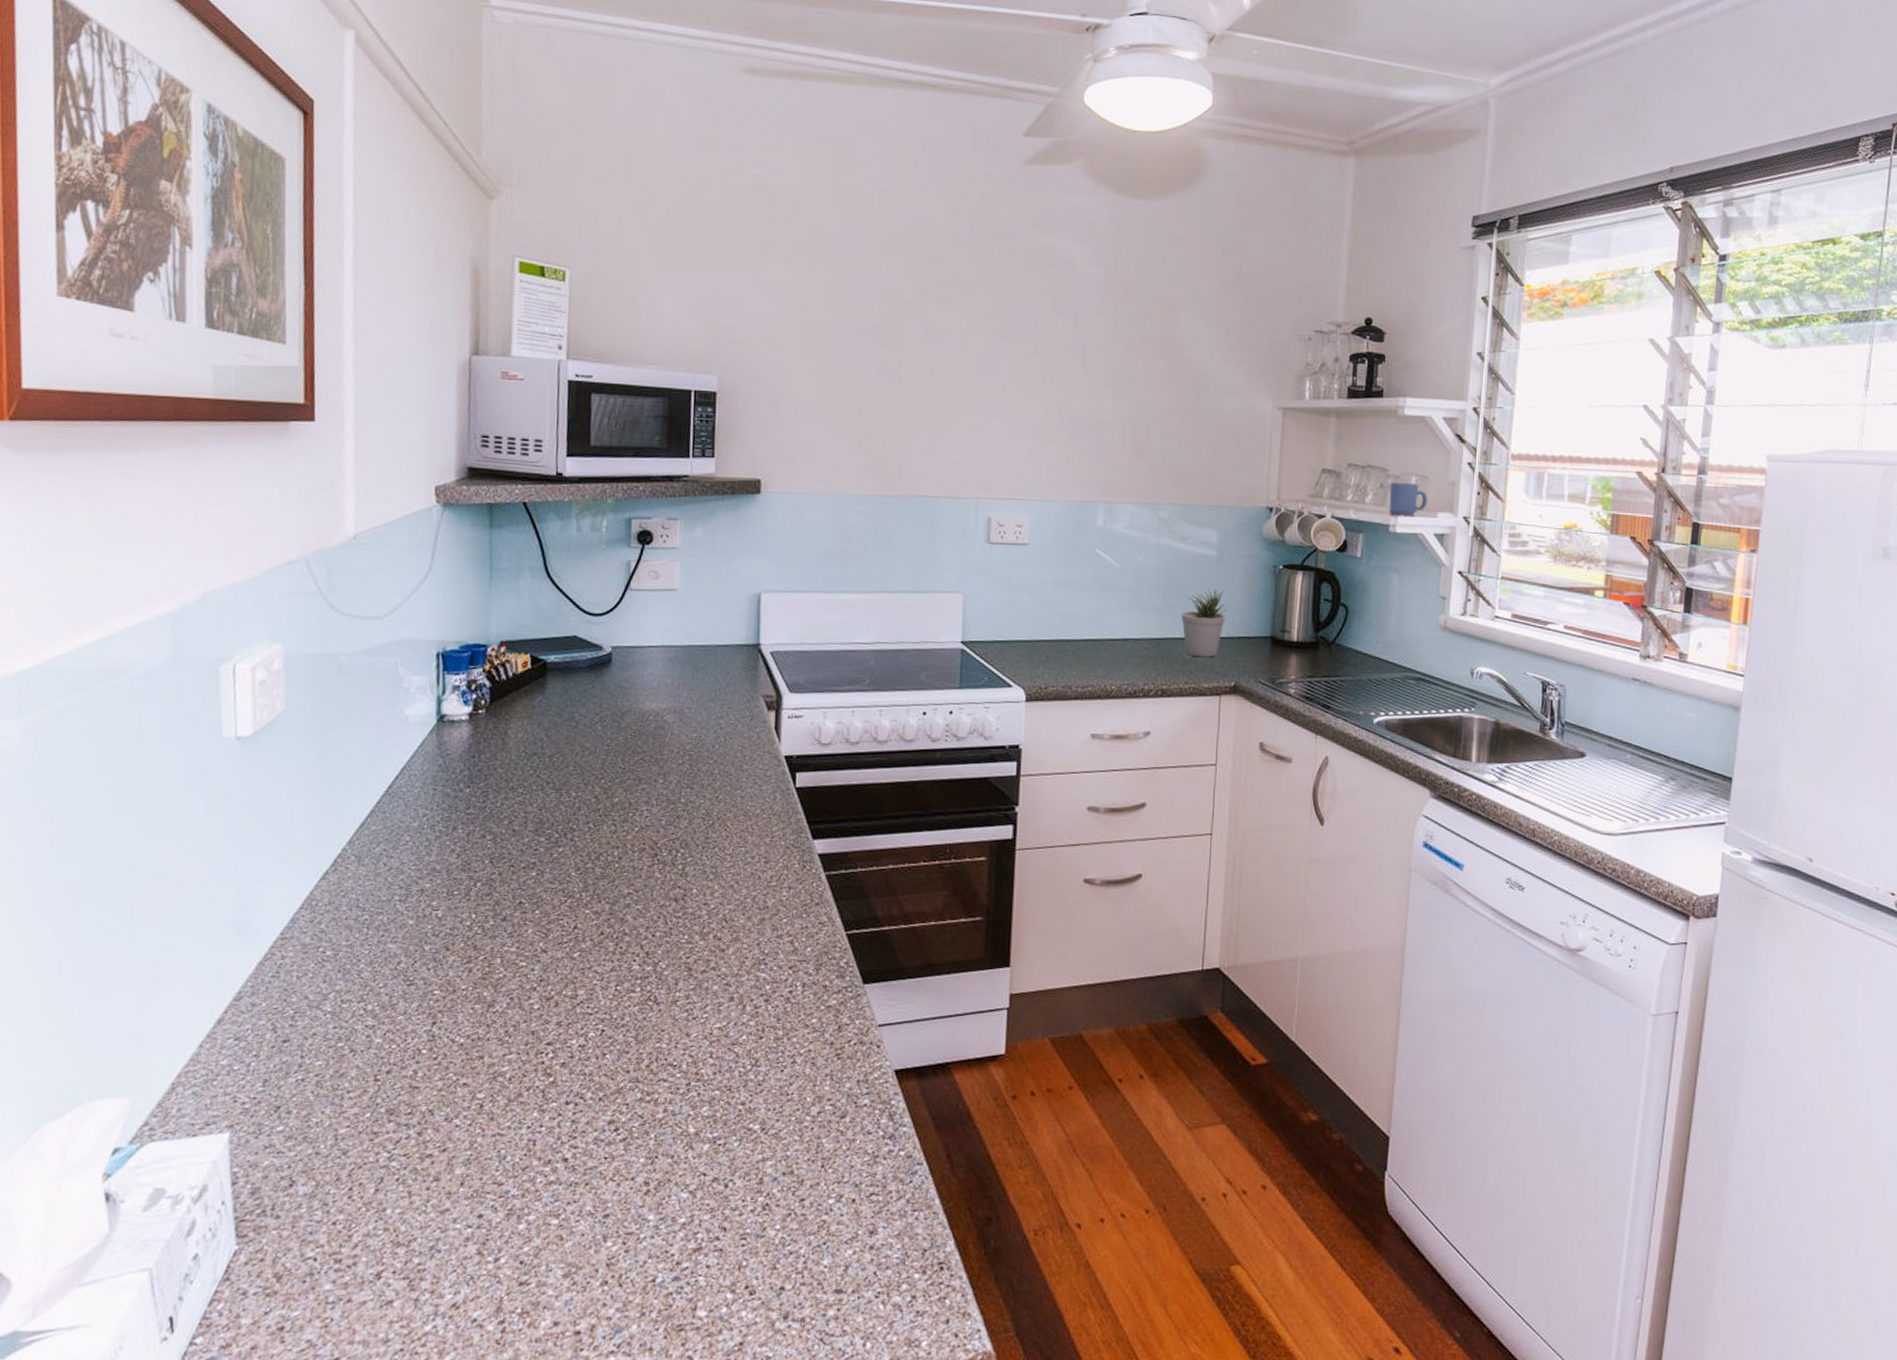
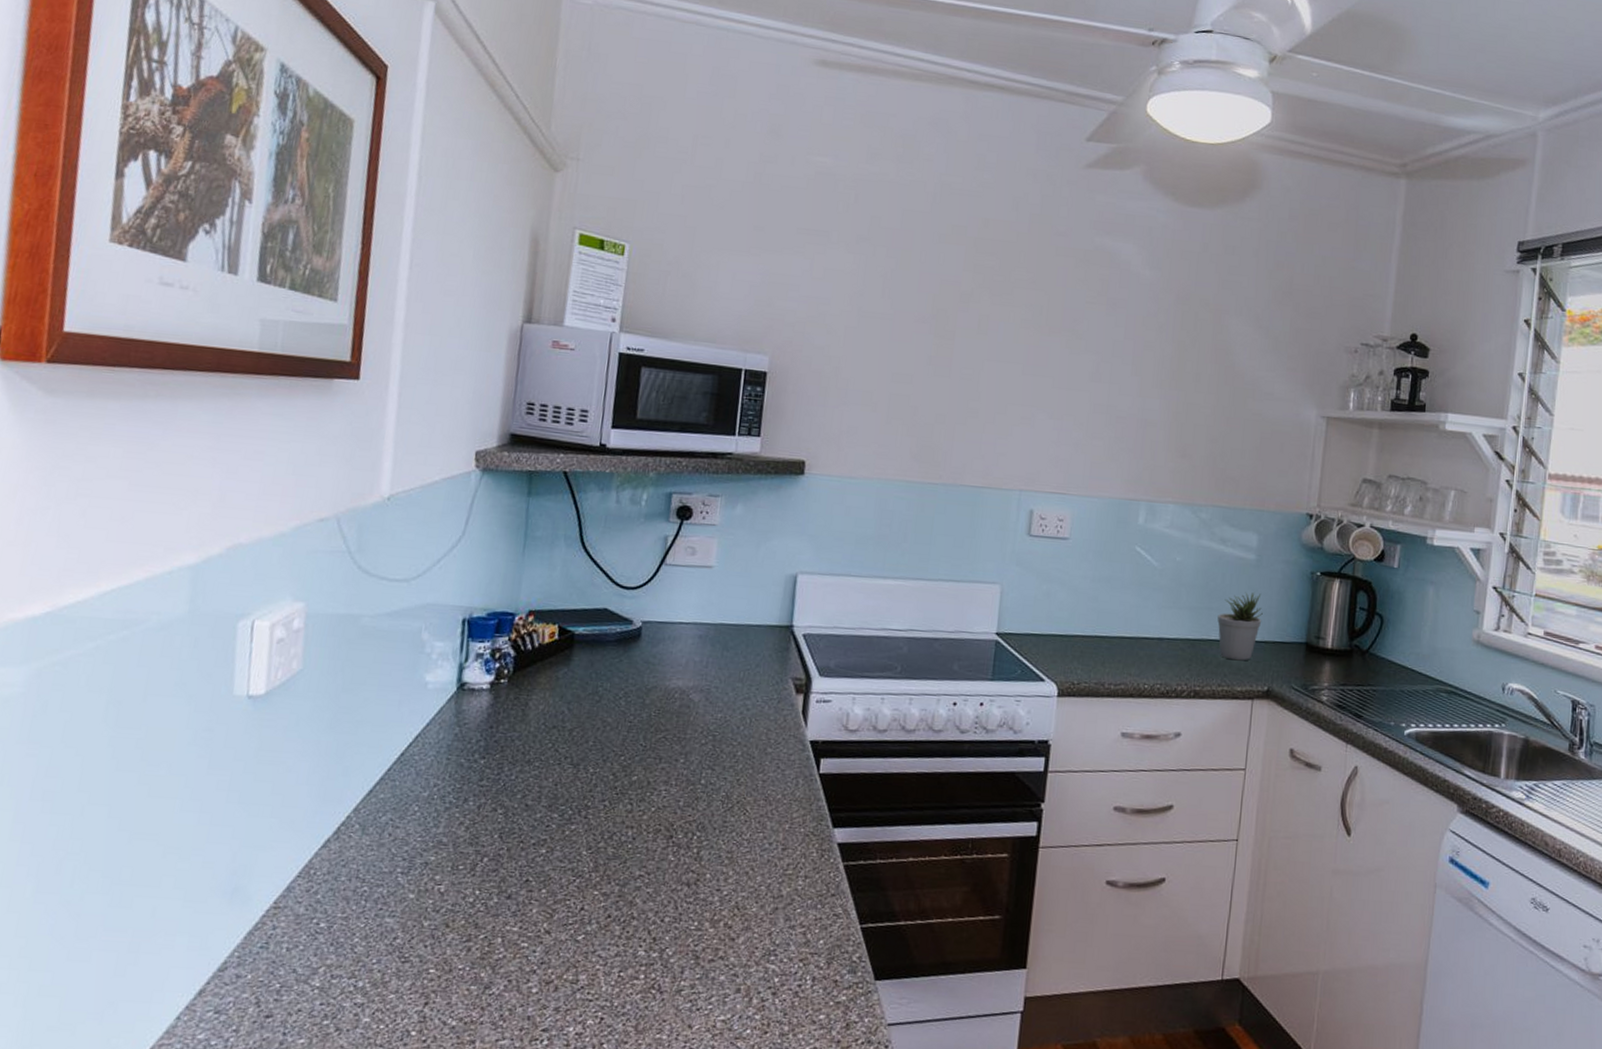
mug: present [1389,482,1428,518] -> none [1427,495,1466,531]

